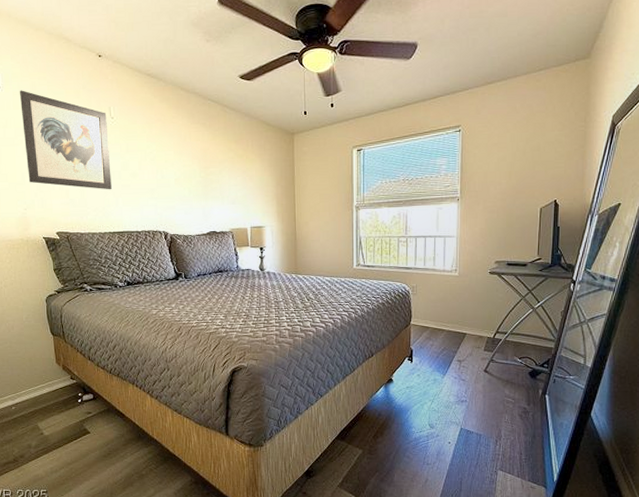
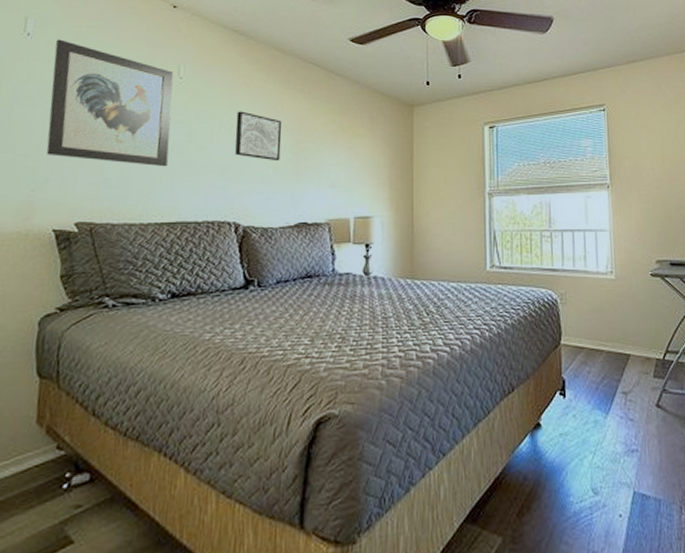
wall art: none [157,143,192,184] -> present [235,111,282,162]

